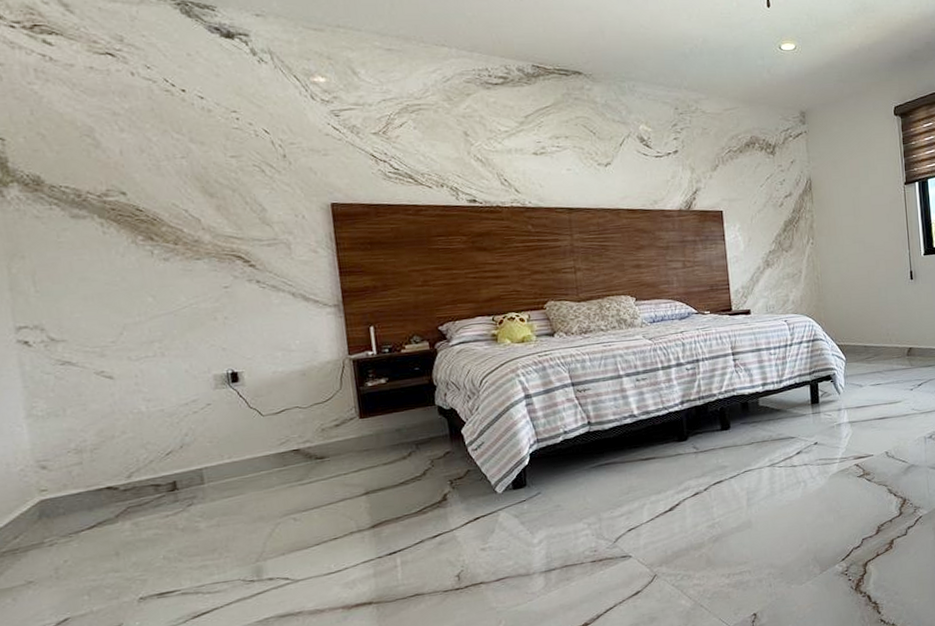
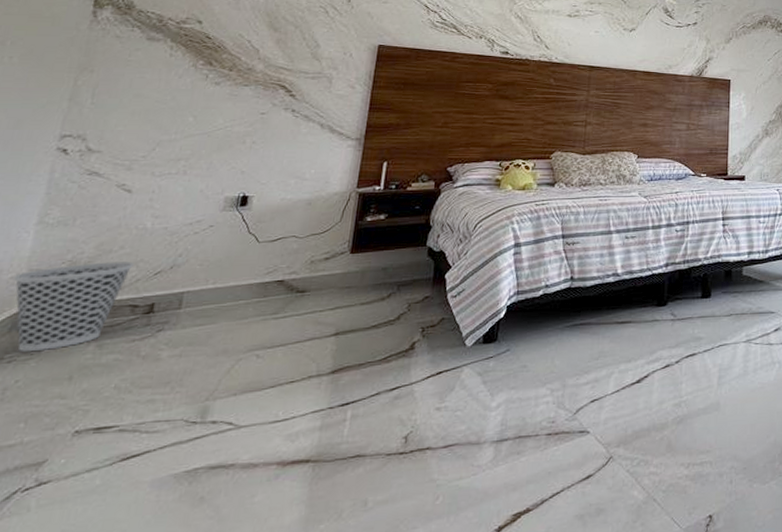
wastebasket: none [24,445,142,535] -> present [14,261,134,351]

